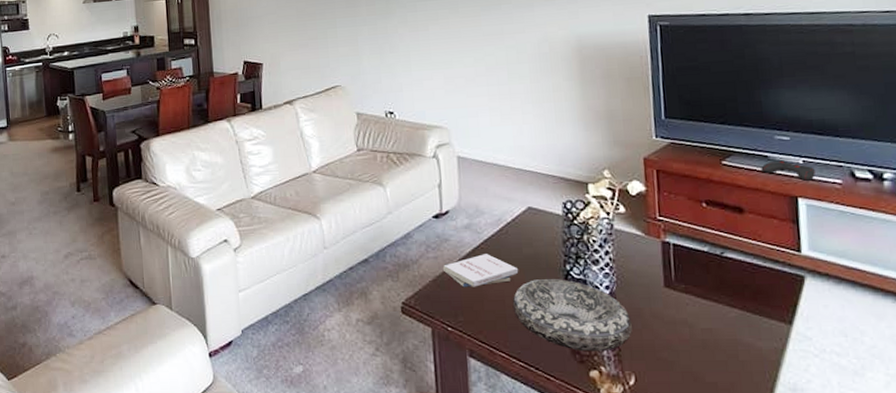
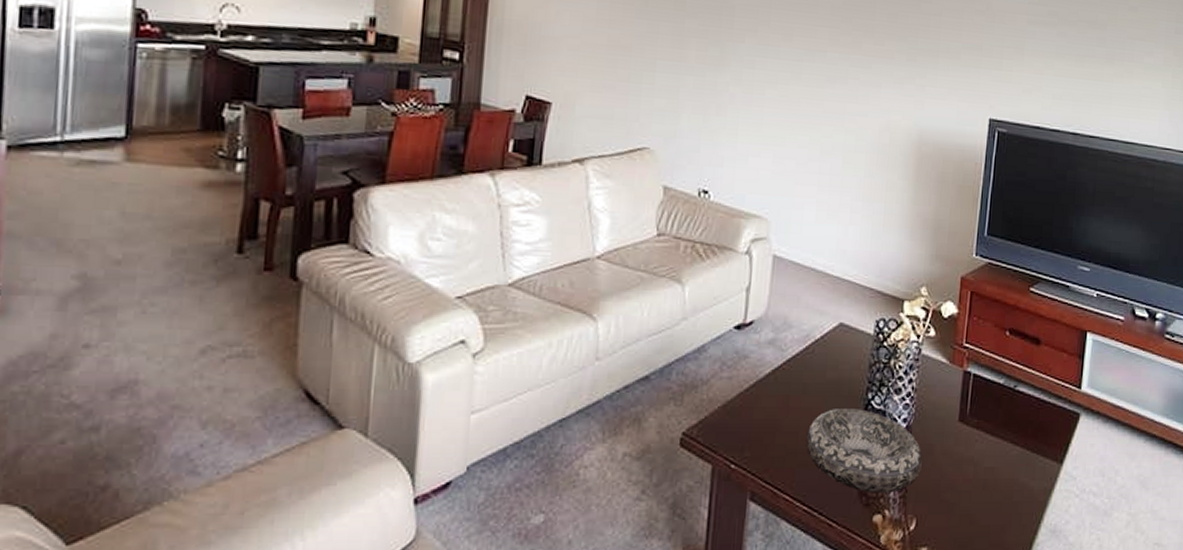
books: present [442,254,519,288] -> none [735,376,819,416]
game controller: present [761,160,815,181] -> none [1061,292,1105,315]

